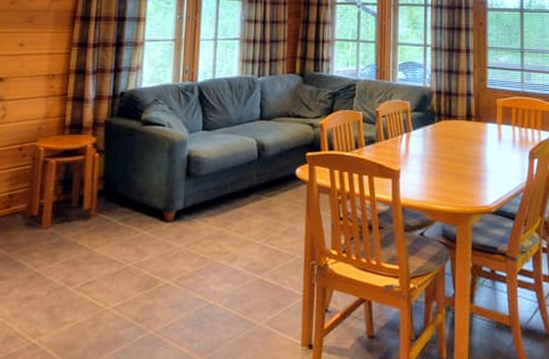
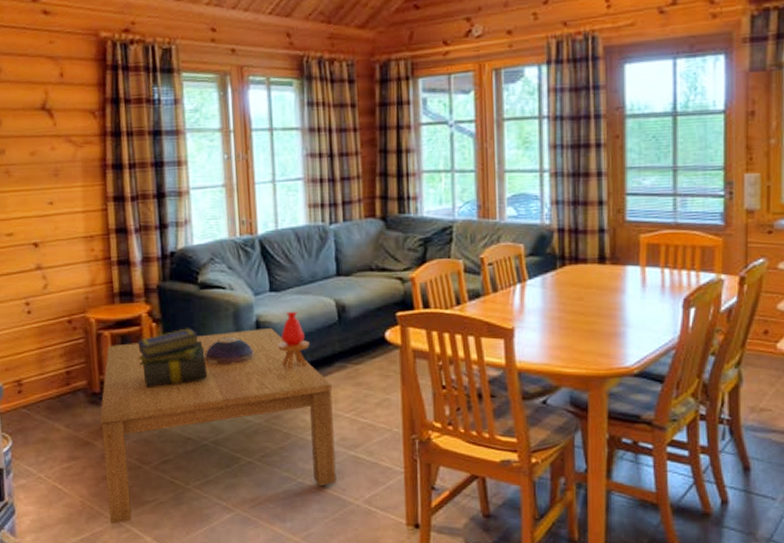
coffee table: none [26,162,248,346] -> present [100,328,336,525]
stack of books: none [78,159,140,212] -> present [138,328,208,387]
decorative bowl: none [137,169,183,194] -> present [204,338,254,366]
vase: none [204,148,232,200] -> present [277,311,310,370]

